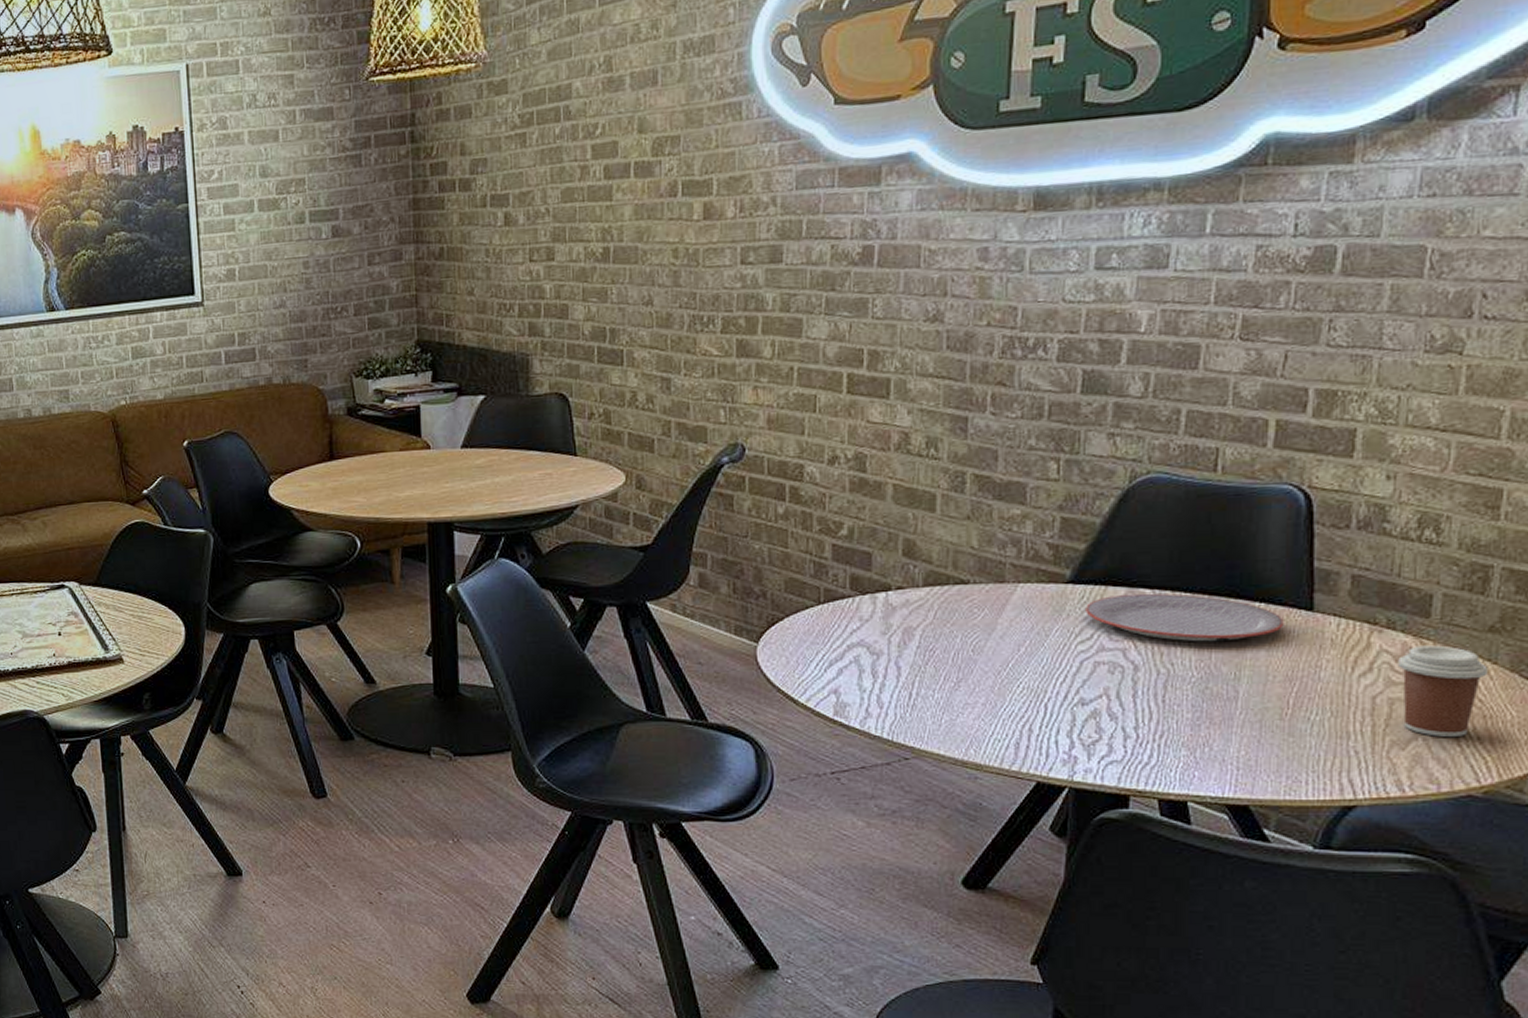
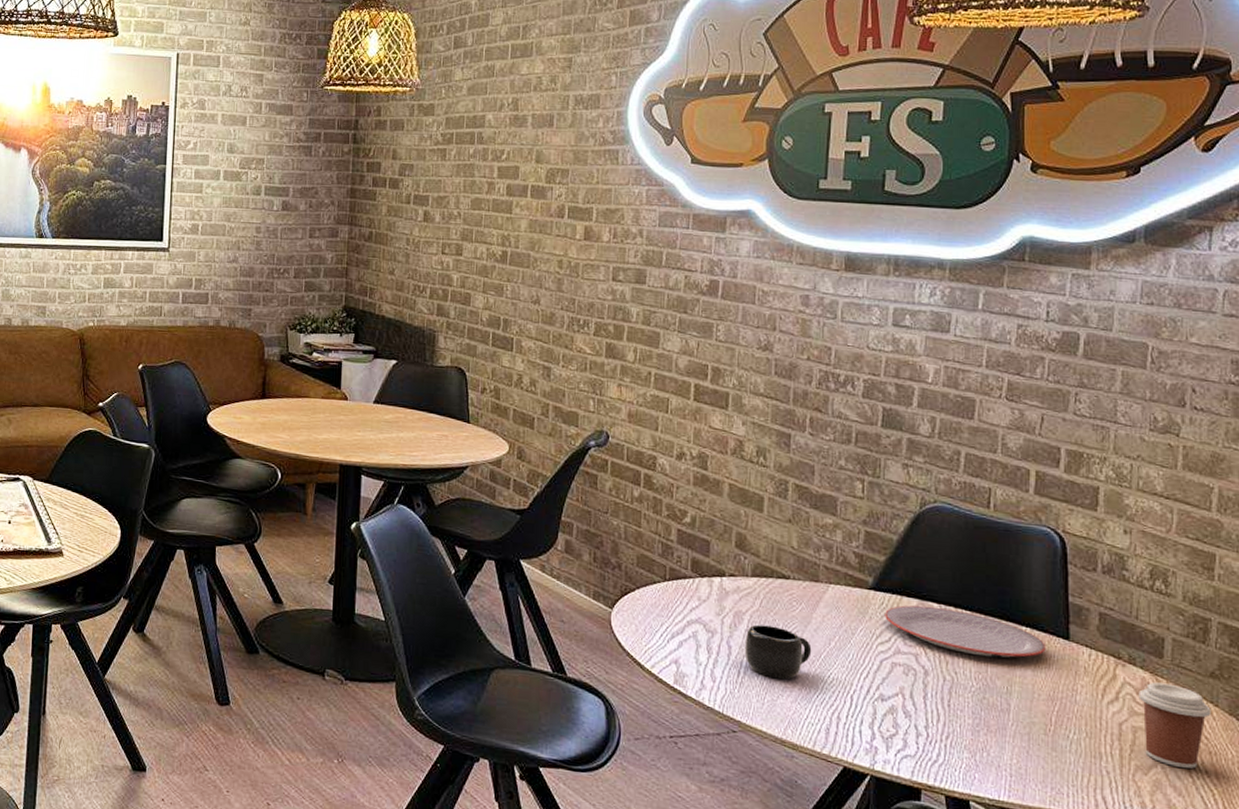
mug: none [916,638,997,696] -> present [744,624,812,680]

